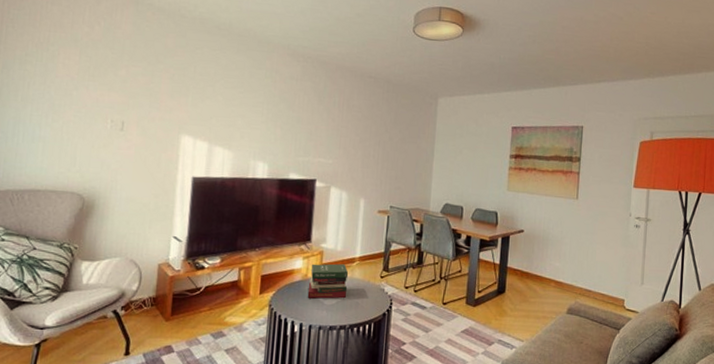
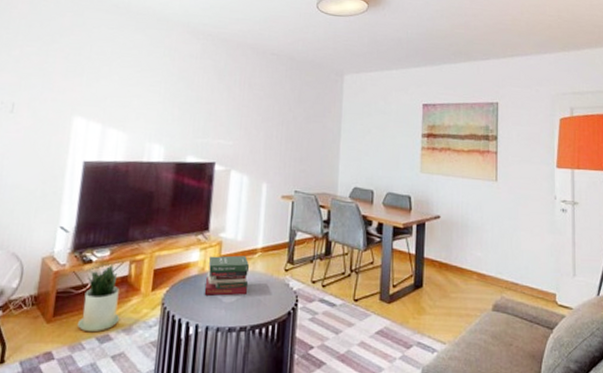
planter: none [194,270,232,330] -> present [78,263,120,333]

